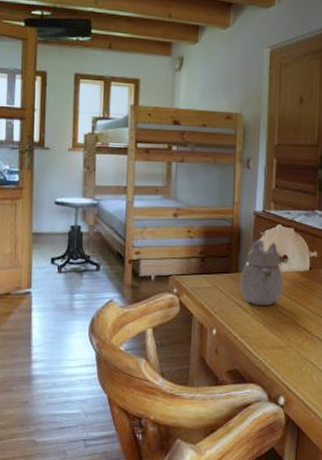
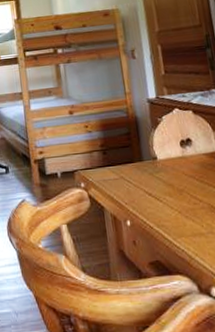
teapot: present [240,239,283,307] -> none [145,125,193,194]

